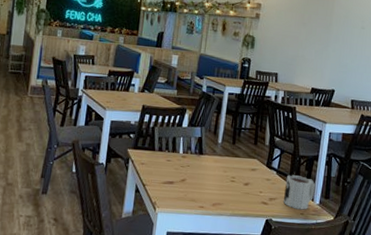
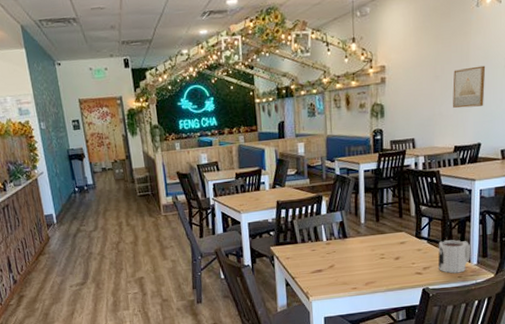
wall art: none [315,21,346,57] -> present [453,65,486,109]

